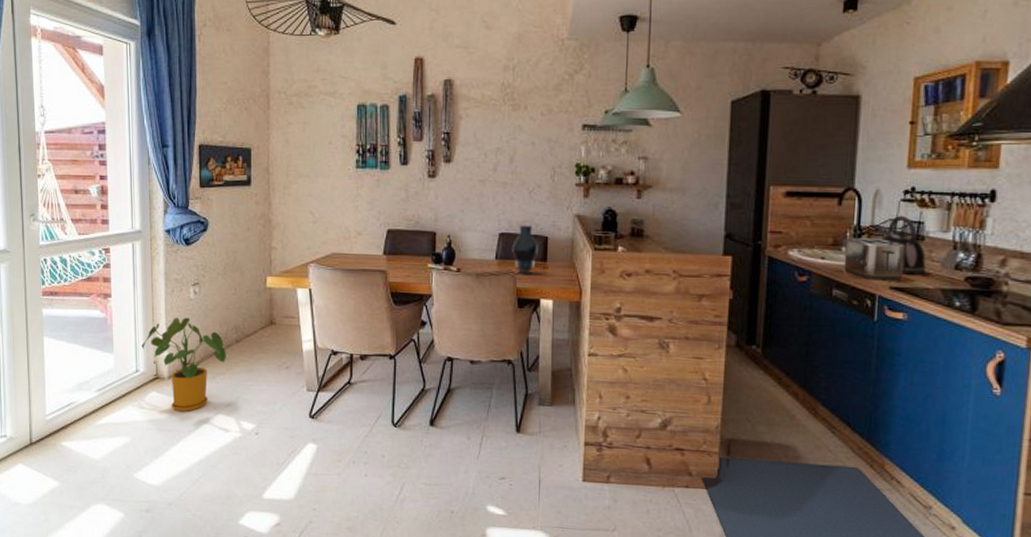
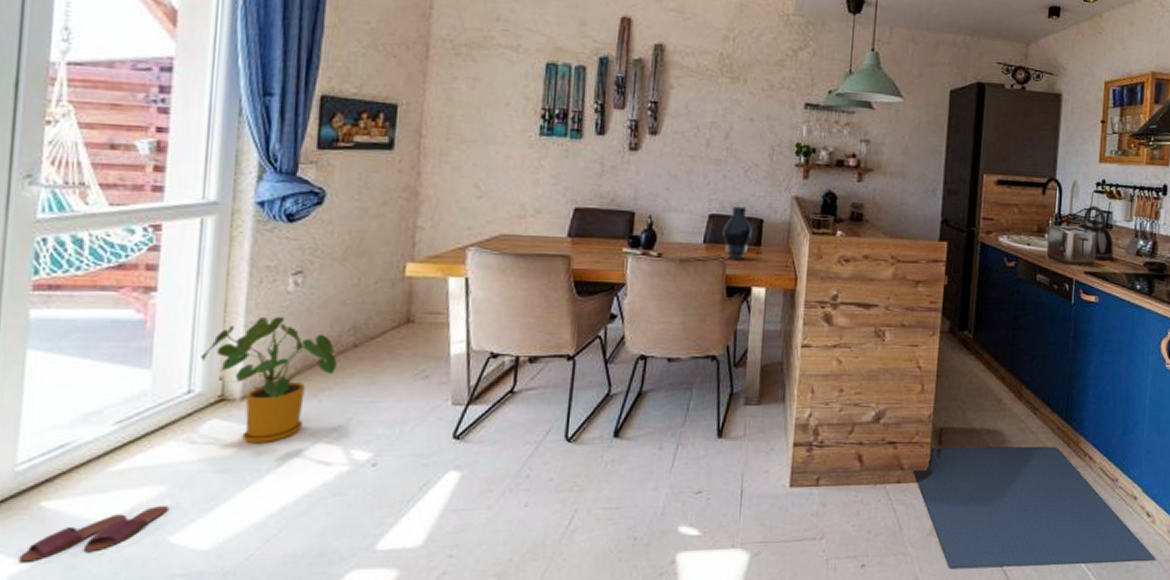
slippers: none [54,451,133,482] -> present [19,506,170,562]

